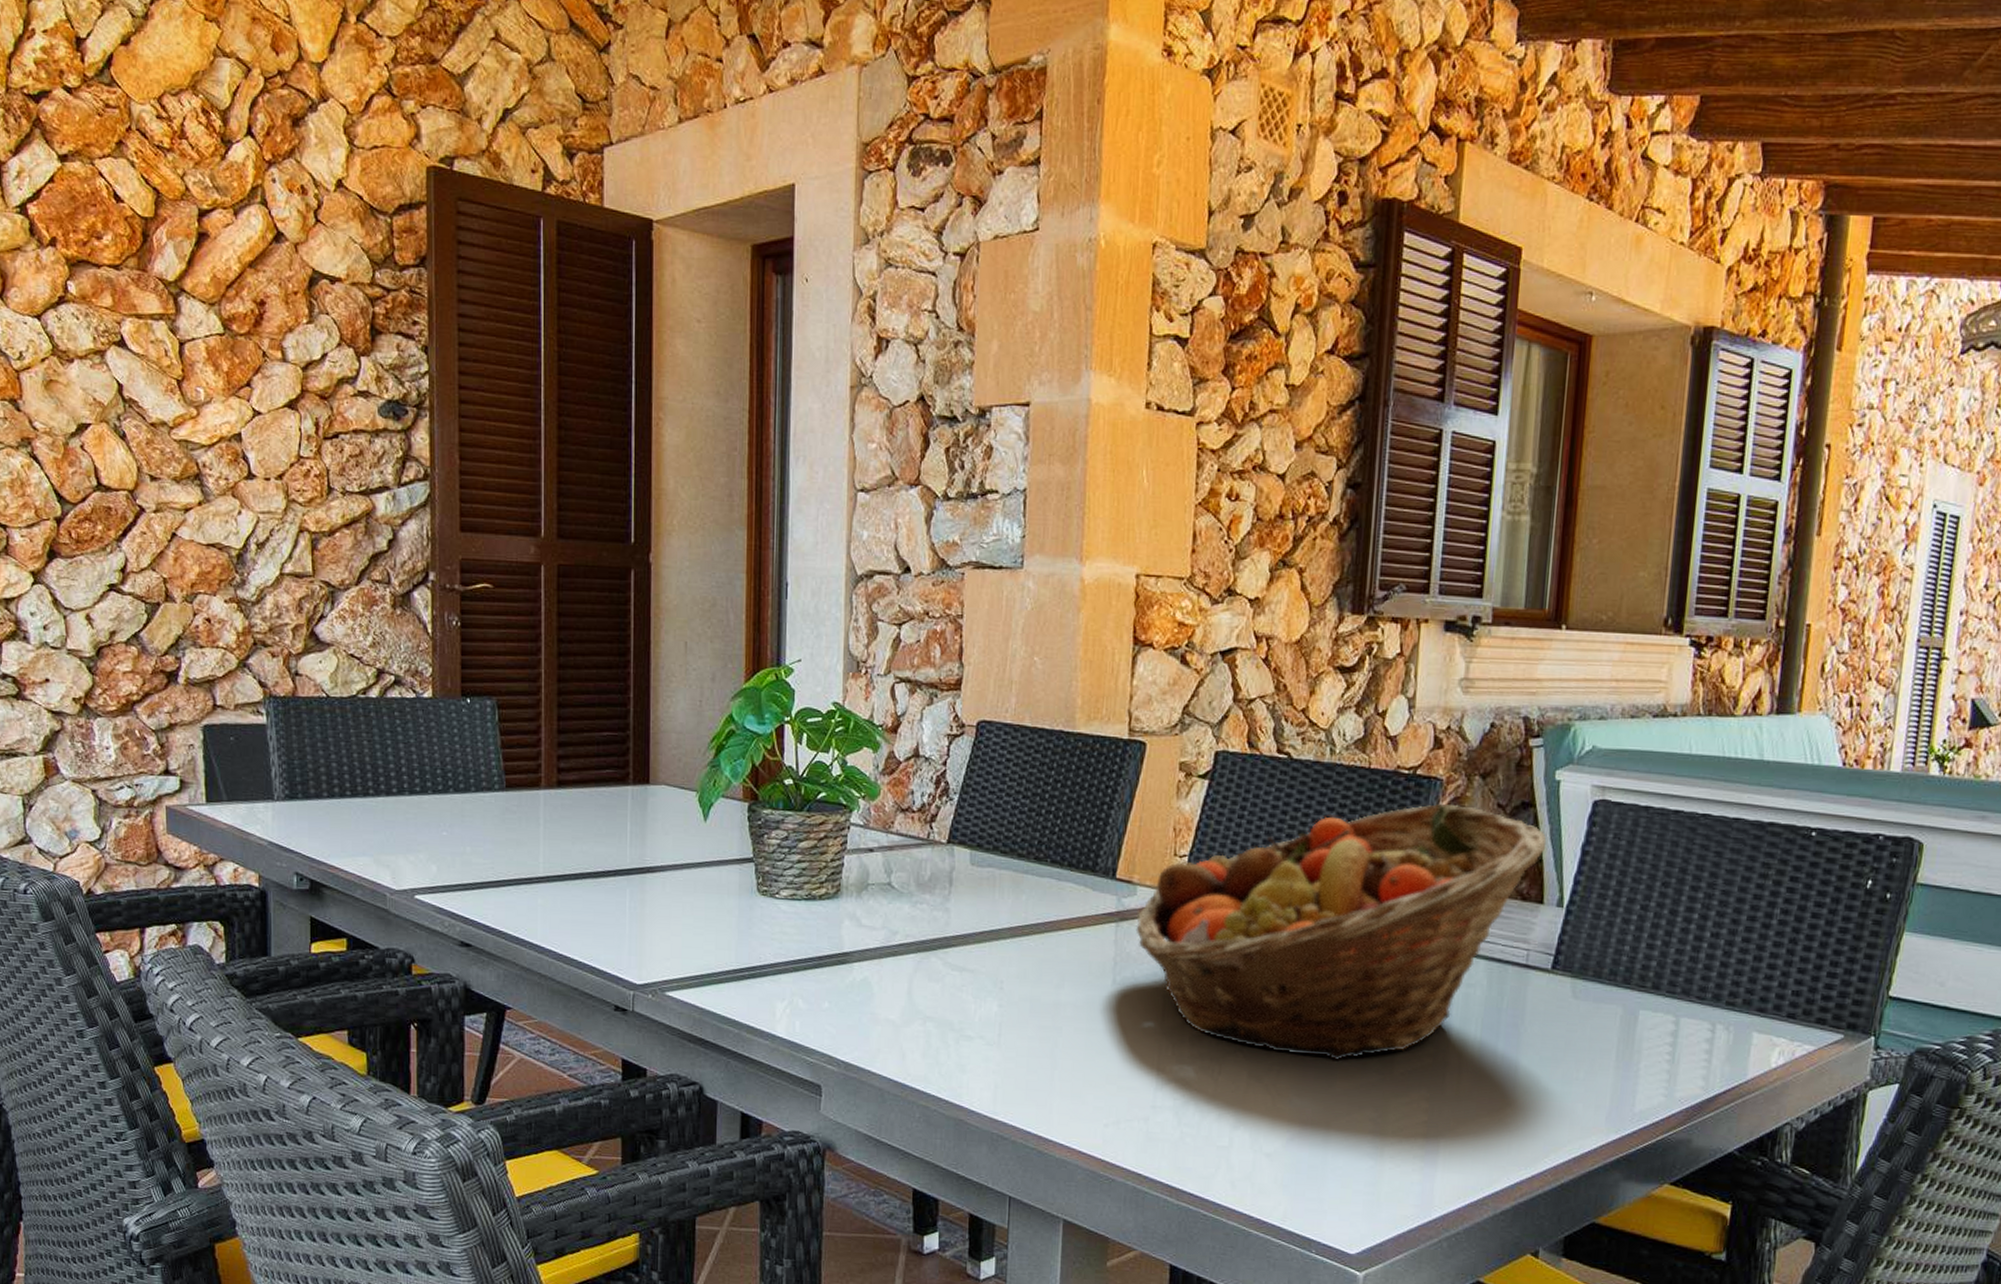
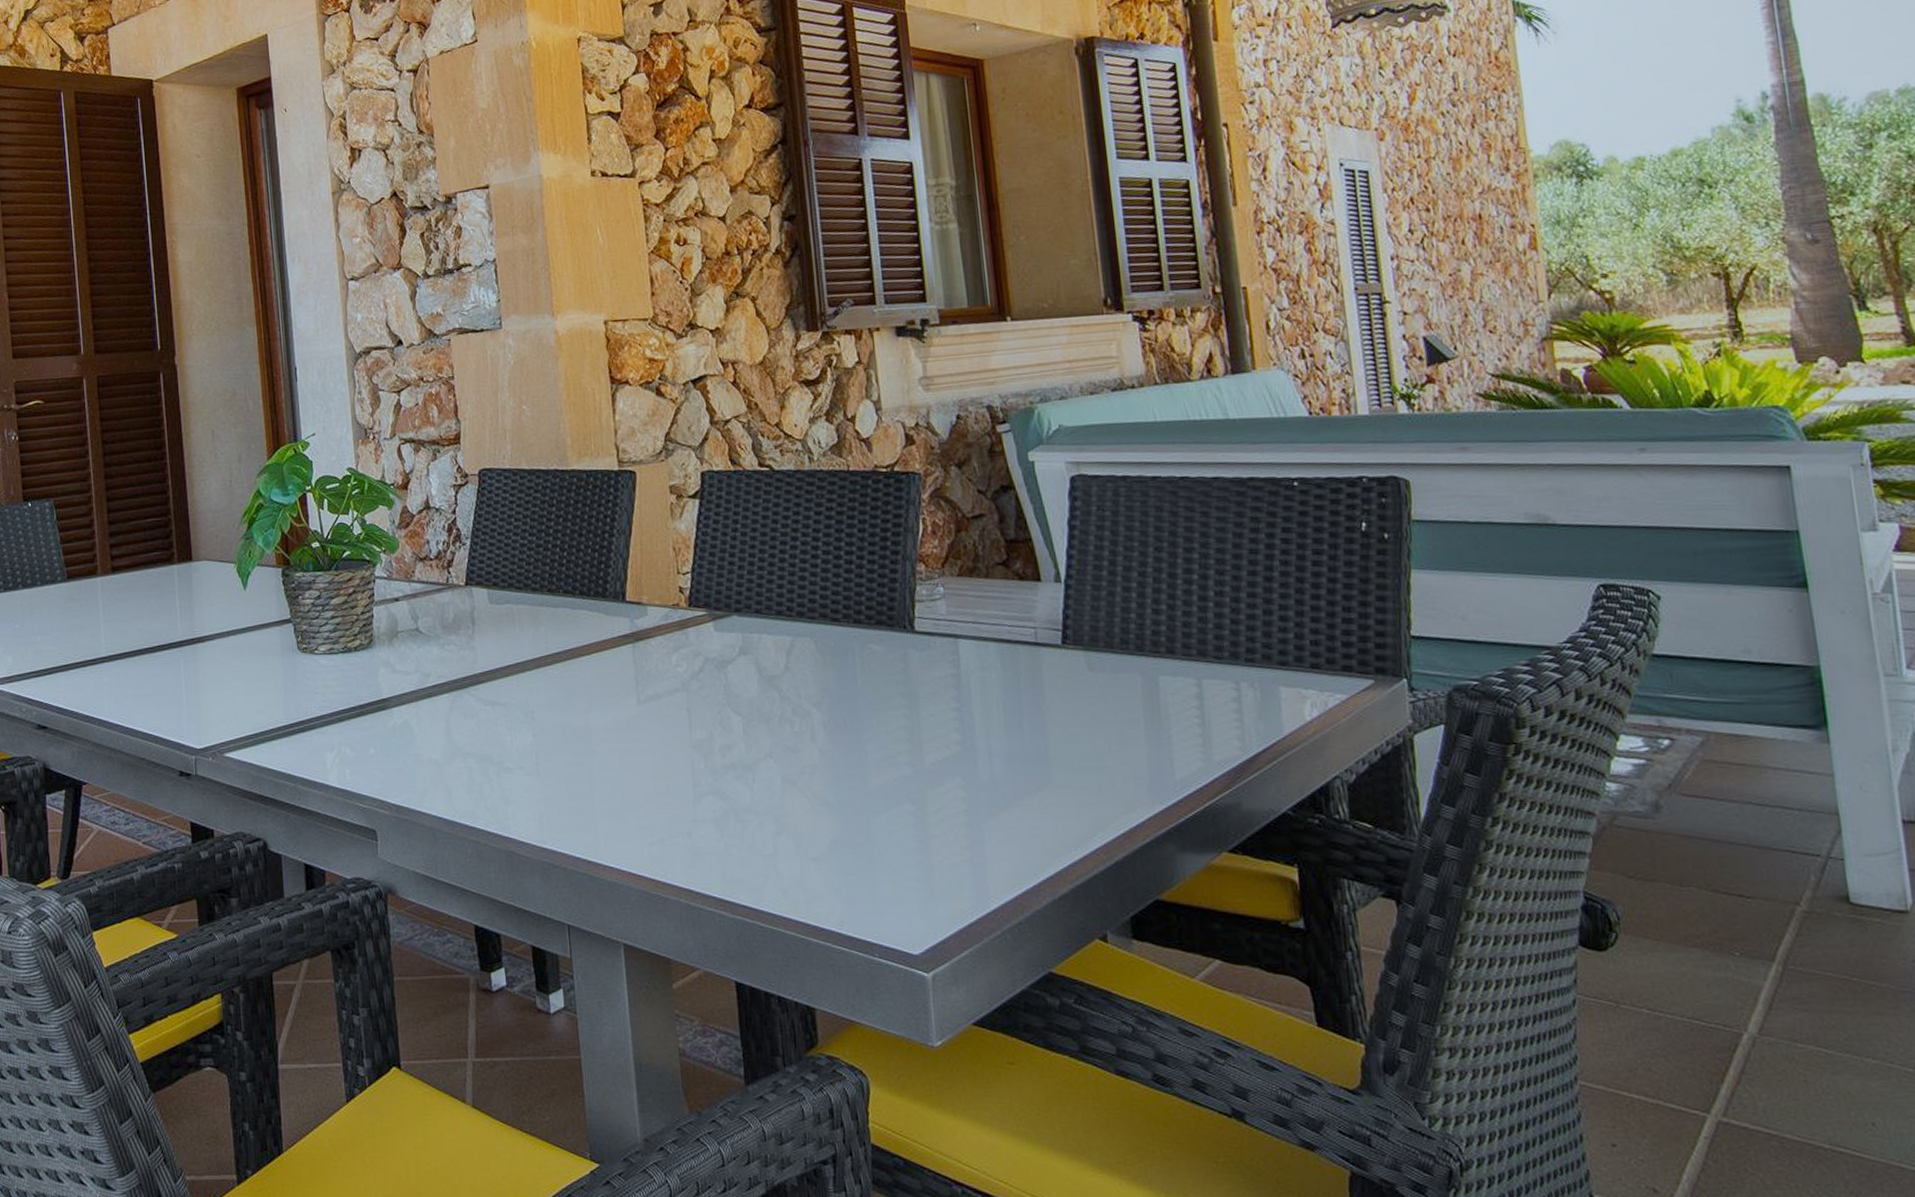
fruit basket: present [1135,803,1547,1061] -> none [651,495,1033,758]

